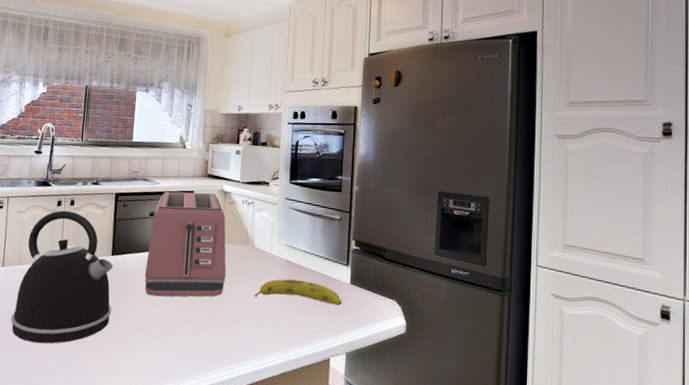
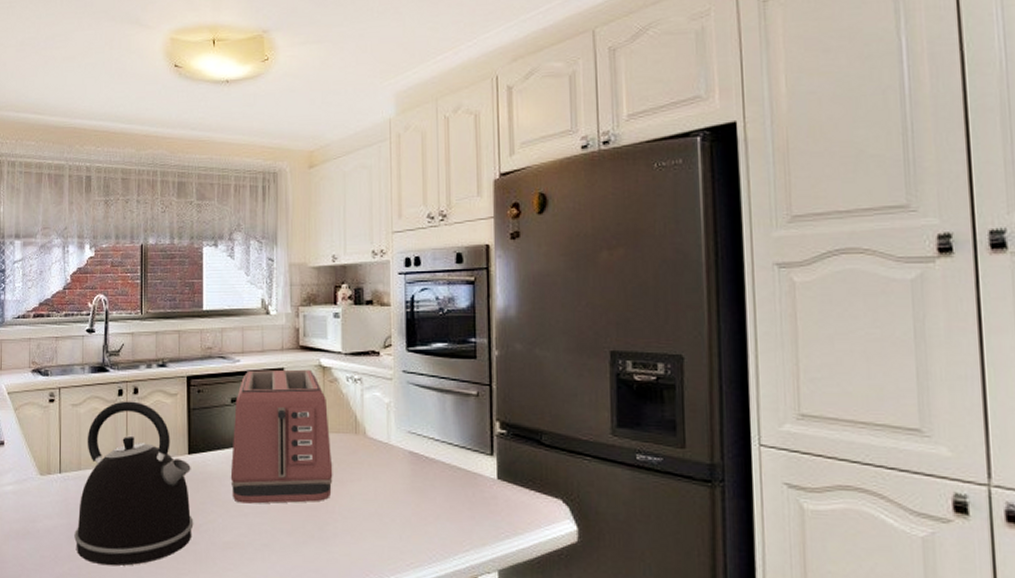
fruit: present [254,279,342,306] -> none [371,476,488,509]

